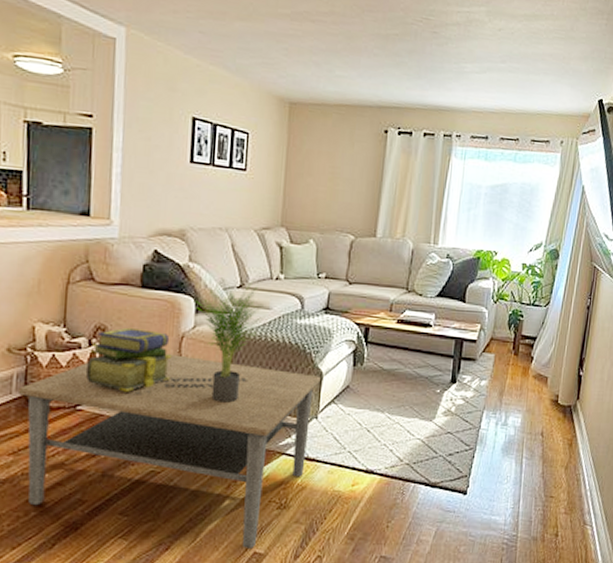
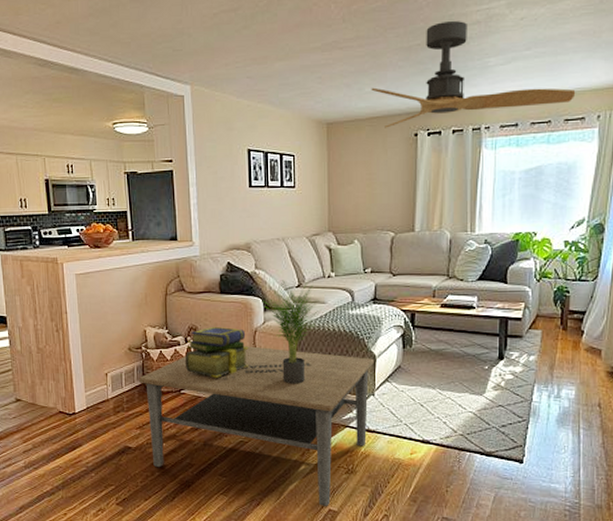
ceiling fan: none [342,15,544,123] -> present [371,20,576,128]

